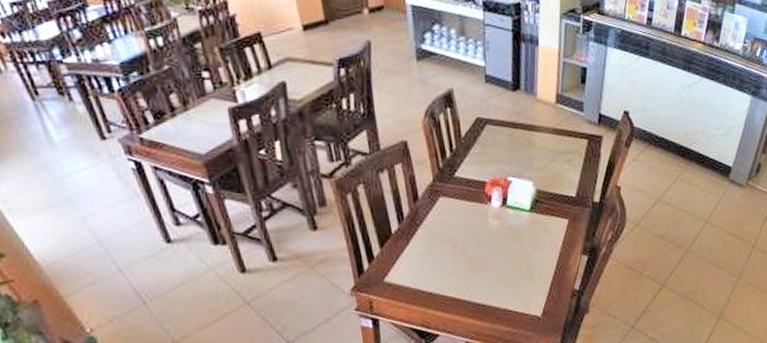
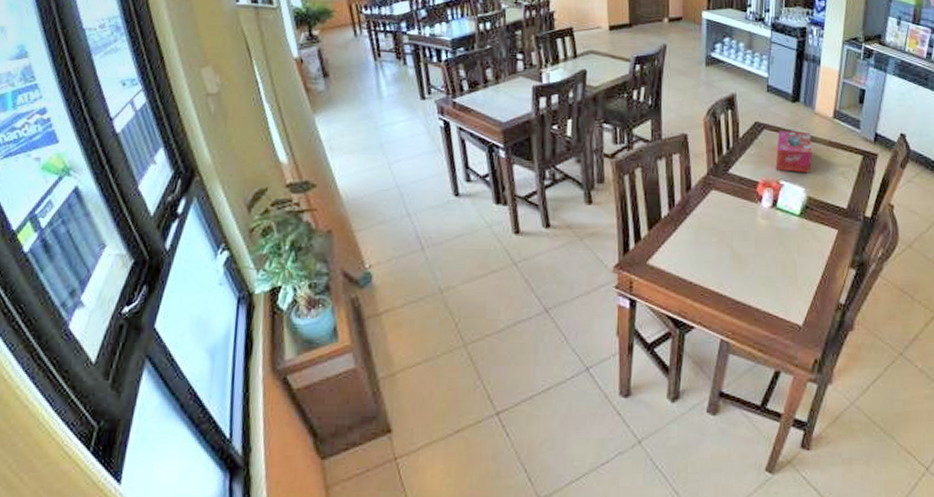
tissue box: none [501,122,538,167] -> present [775,131,813,173]

